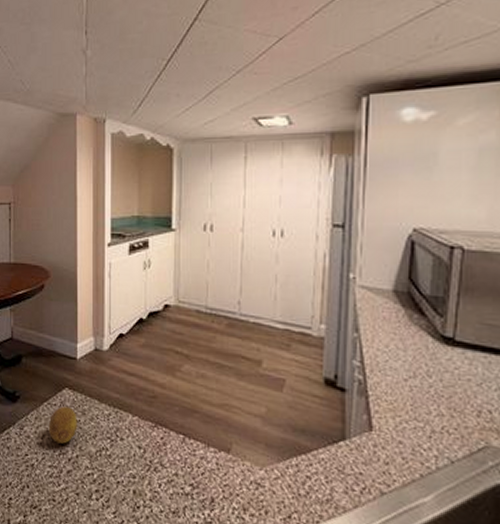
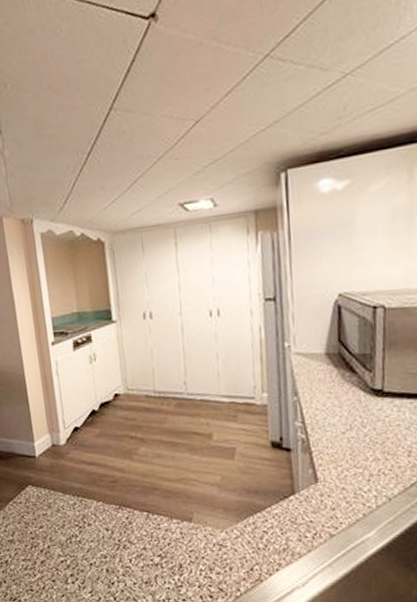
fruit: present [48,406,77,444] -> none [16,503,46,538]

